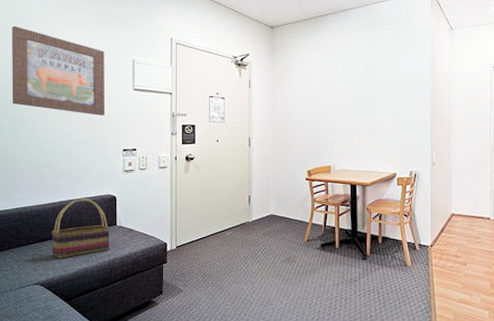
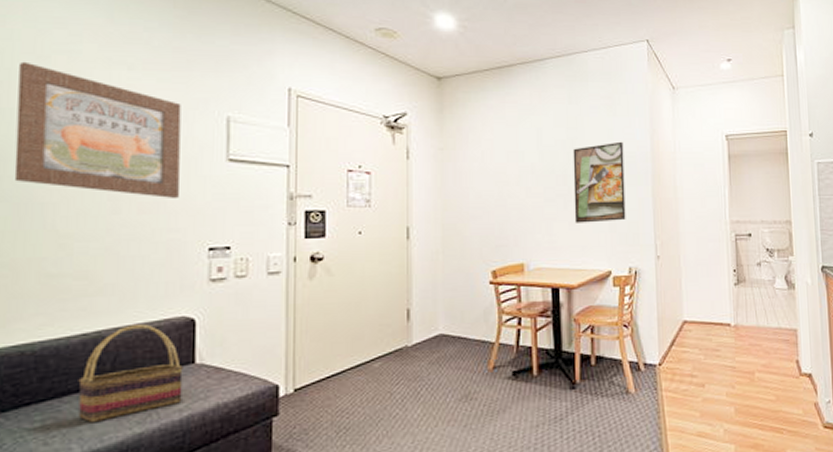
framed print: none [369,73,409,136] -> present [573,141,626,223]

